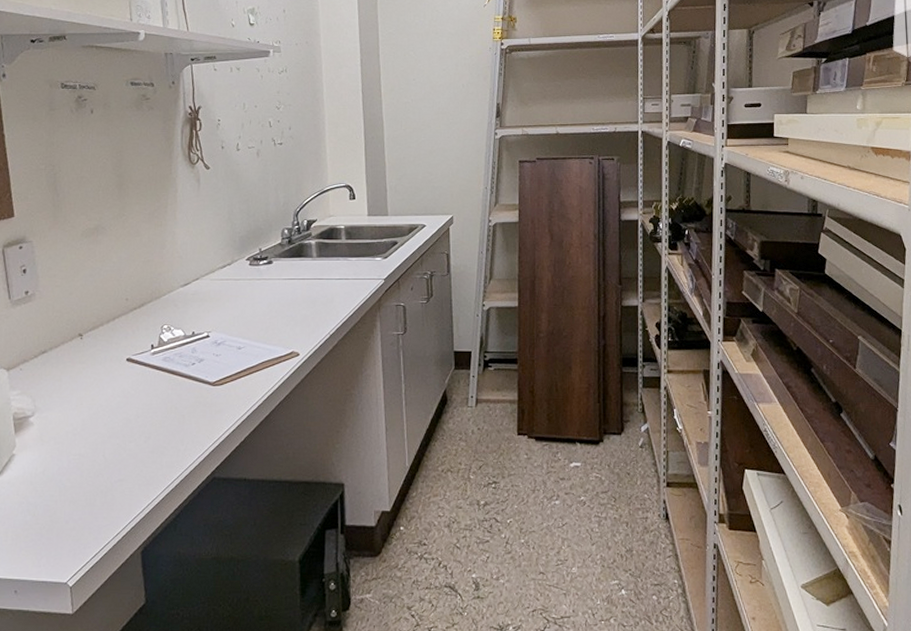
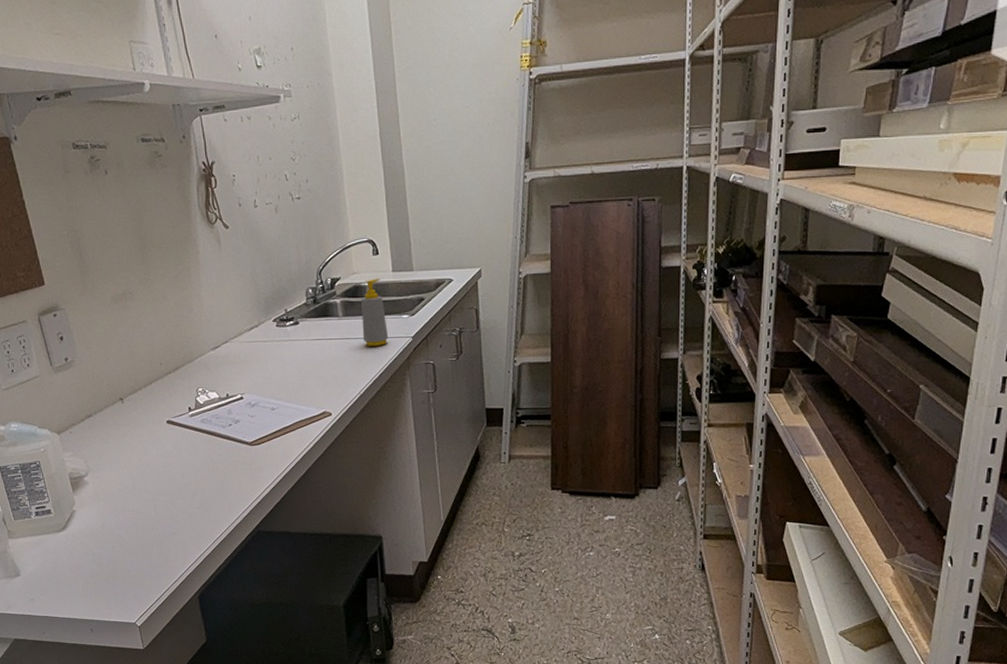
soap bottle: none [335,222,361,287] -> present [361,278,389,346]

